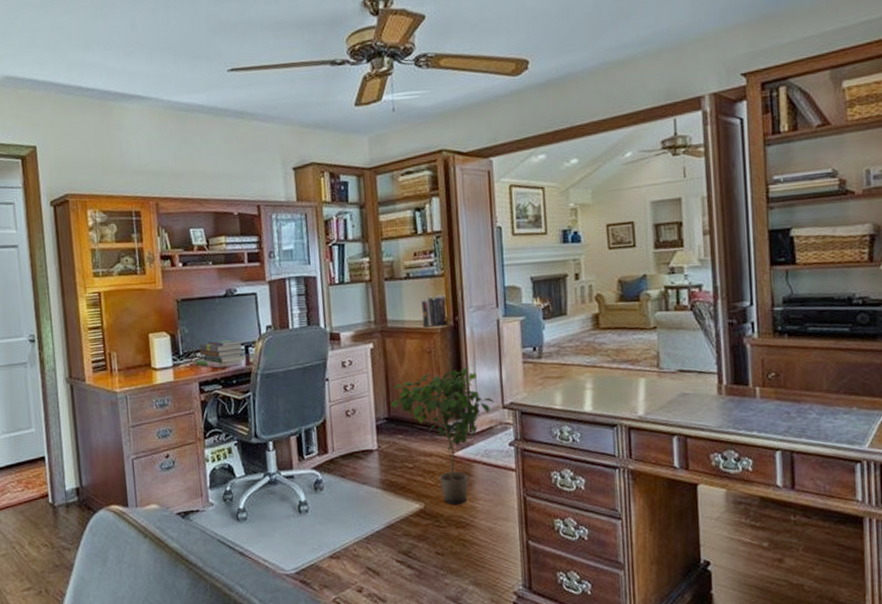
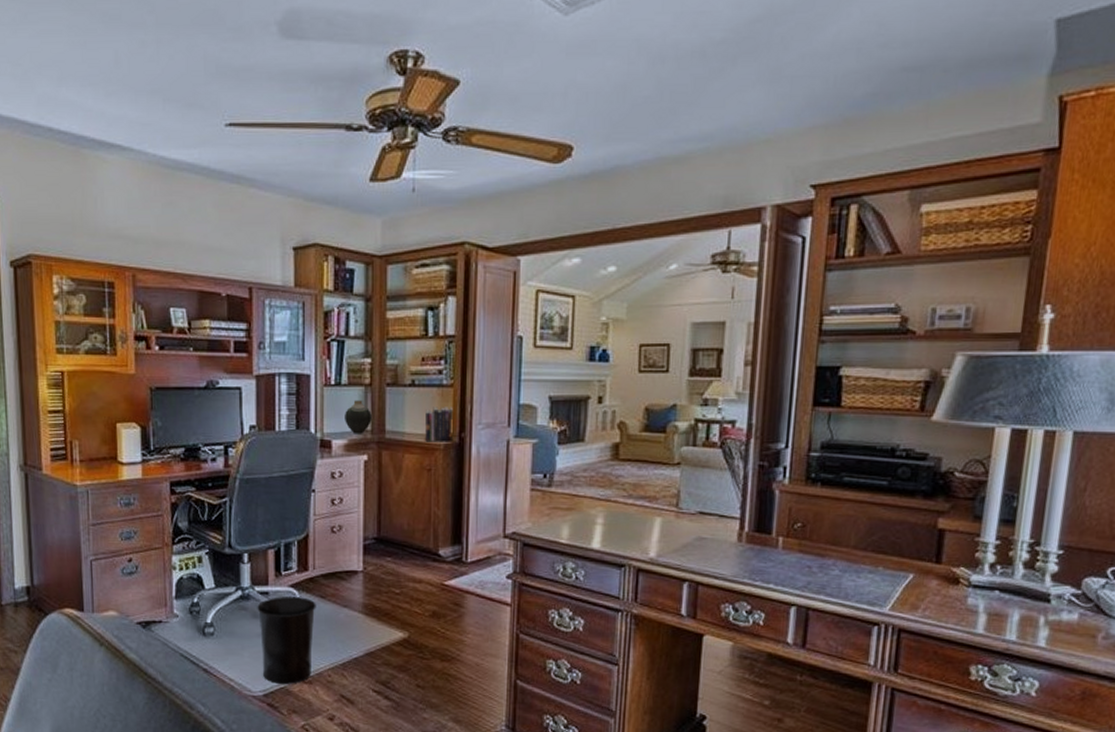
books: present [196,339,246,369] -> none [168,437,224,469]
waste bin: none [284,478,338,561] -> present [257,597,316,684]
vase: none [349,295,374,326] -> present [345,400,372,434]
potted plant: present [390,368,495,505] -> none [381,490,496,636]

